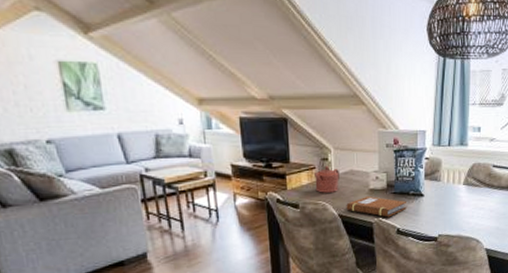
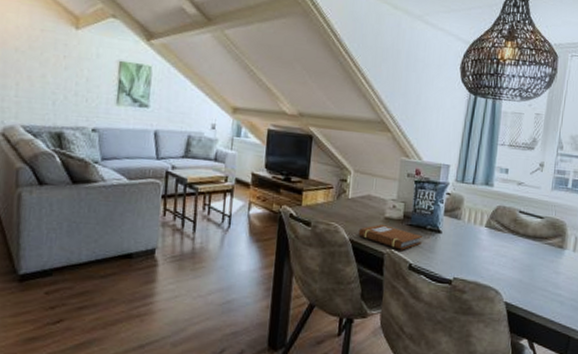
teapot: present [314,165,339,193] -> none [330,187,356,215]

